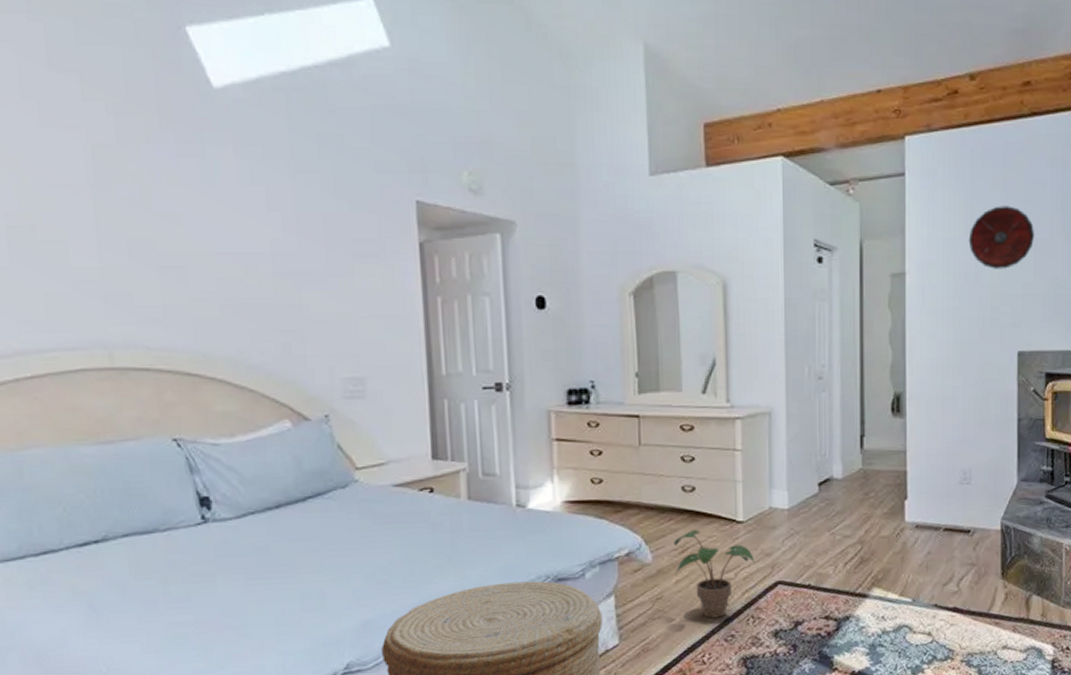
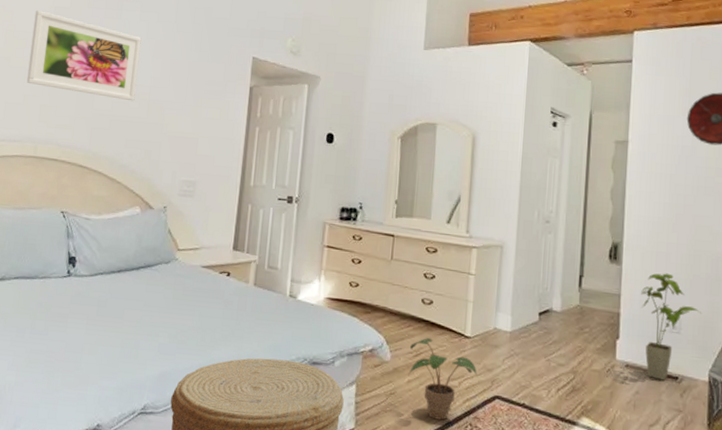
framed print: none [59,151,251,277] -> present [26,10,142,101]
house plant: none [928,420,991,536] -> present [641,273,701,381]

